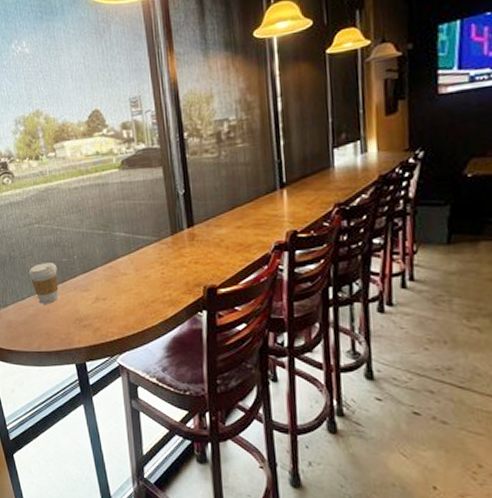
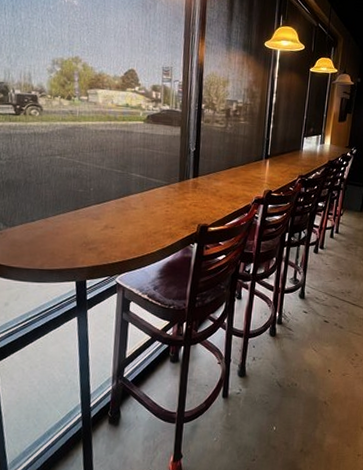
coffee cup: present [29,263,59,304] -> none [43,191,72,227]

